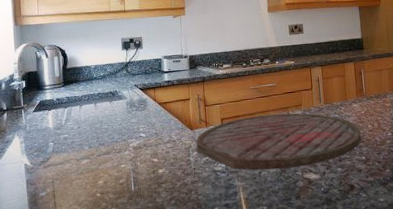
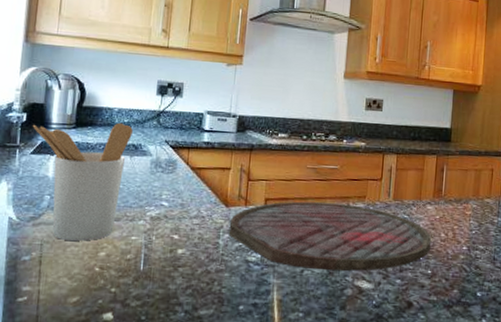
utensil holder: none [31,76,109,176] -> present [32,122,133,241]

